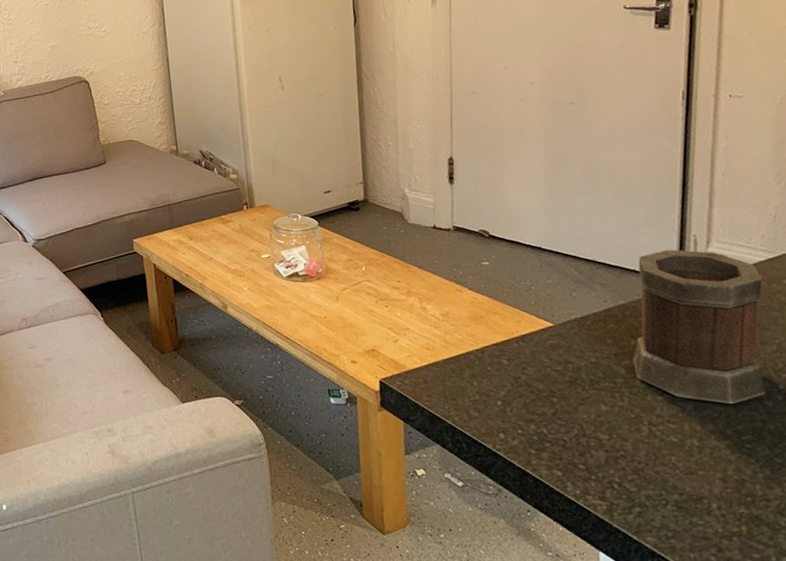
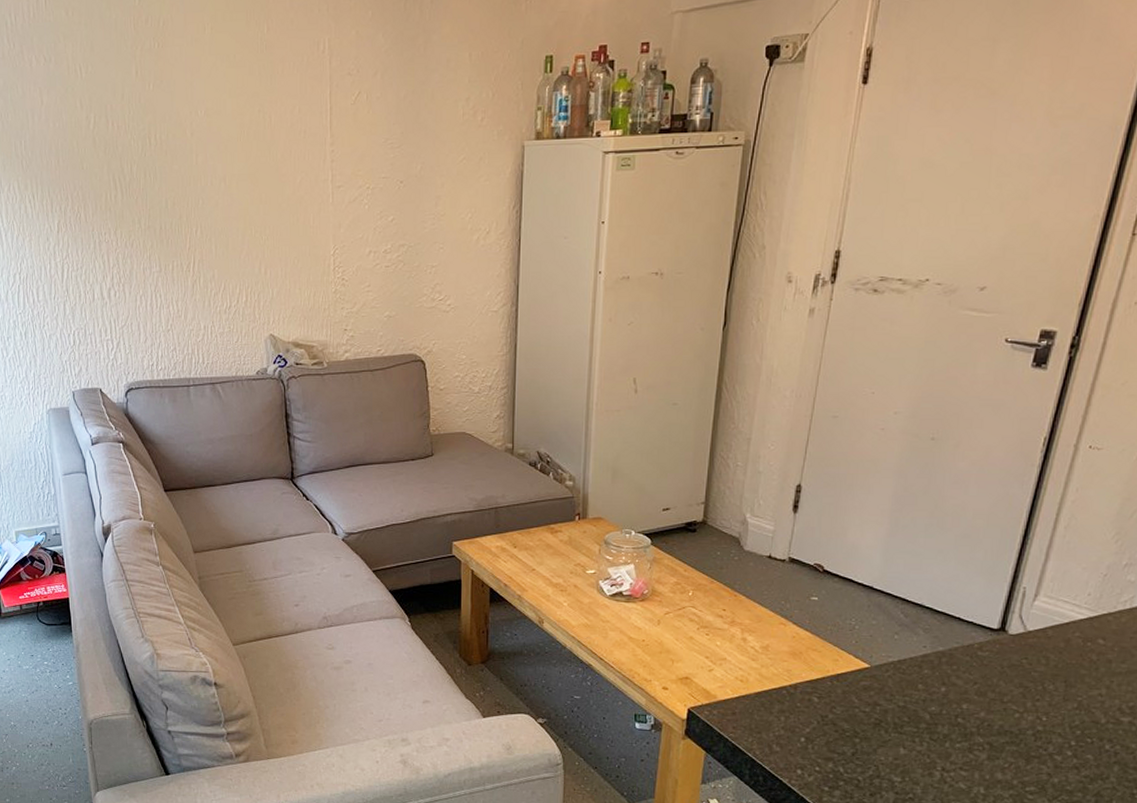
mug: present [632,249,767,404] -> none [939,599,1079,756]

